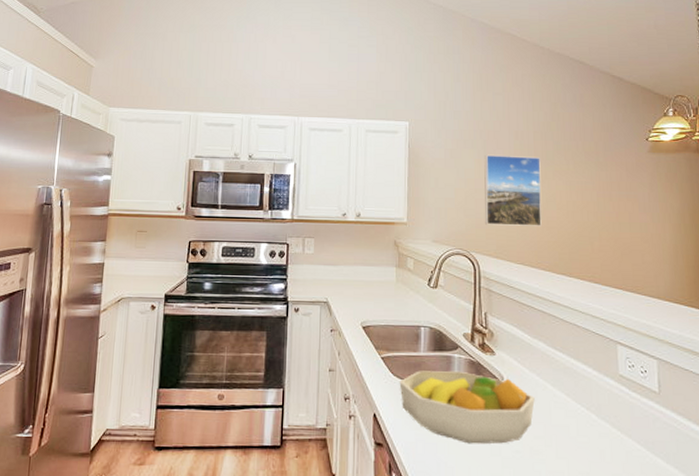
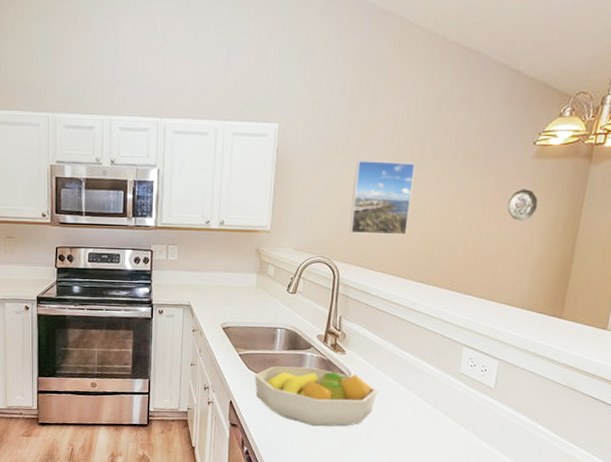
decorative plate: none [633,181,662,211] -> present [507,189,538,221]

